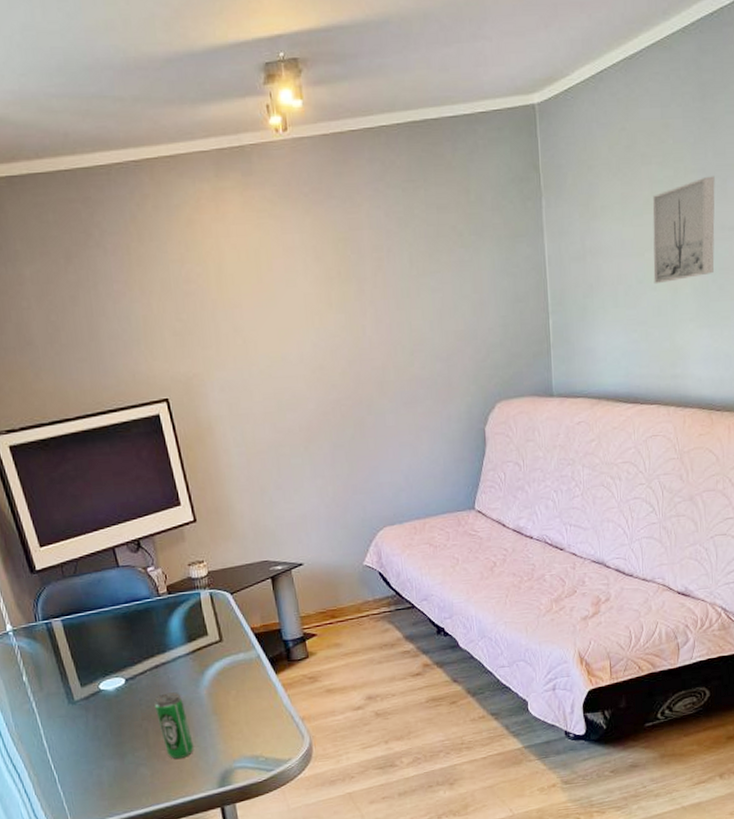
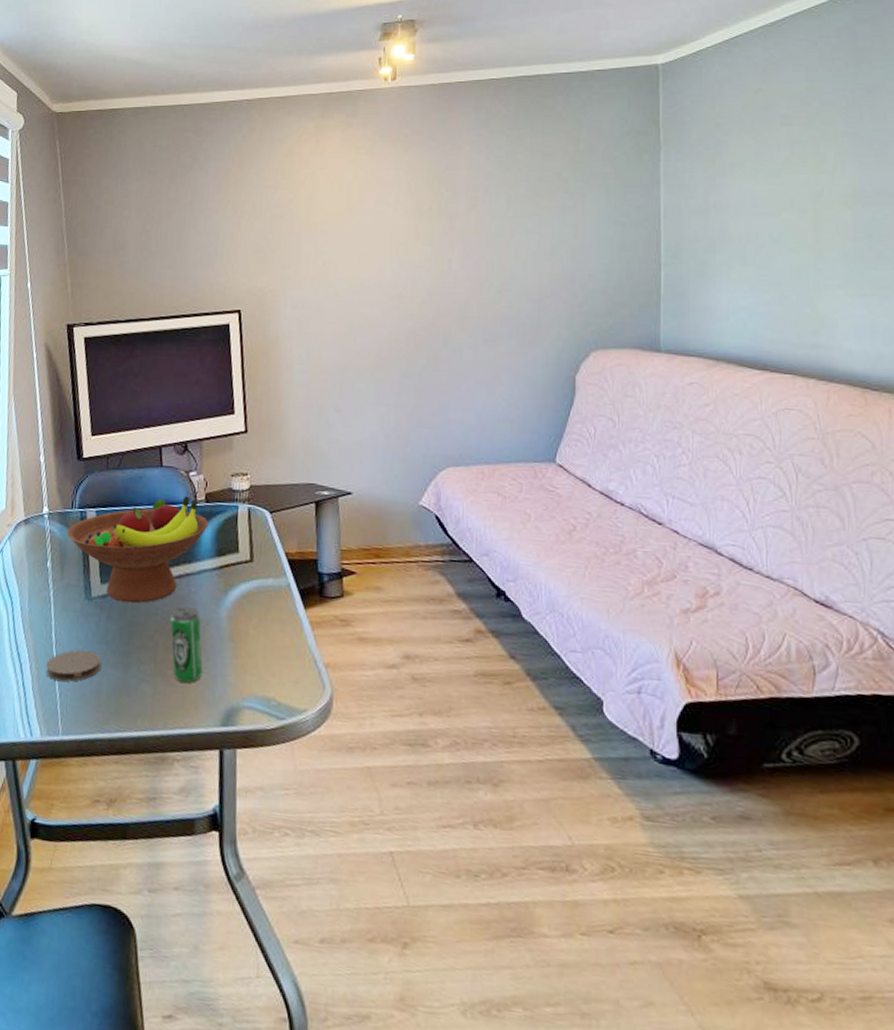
fruit bowl: none [36,591,175,700] -> present [66,496,209,604]
coaster: none [44,749,99,781] -> present [46,650,102,682]
wall art: present [652,176,715,284] -> none [792,140,873,246]

